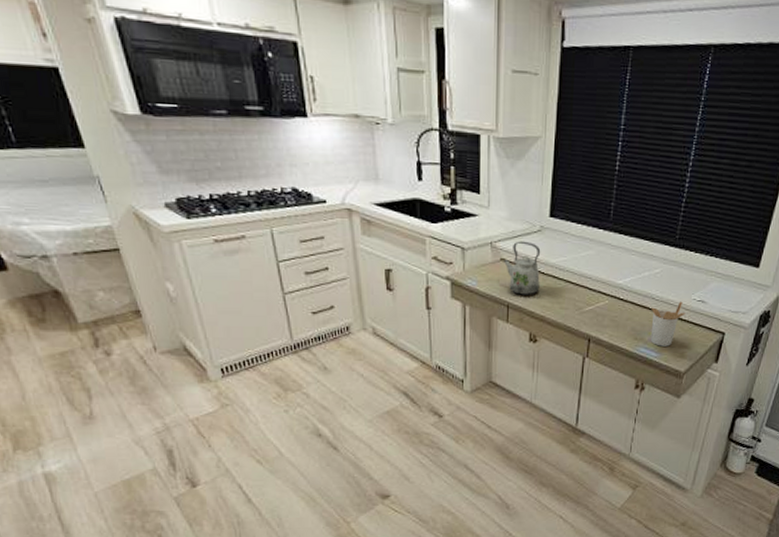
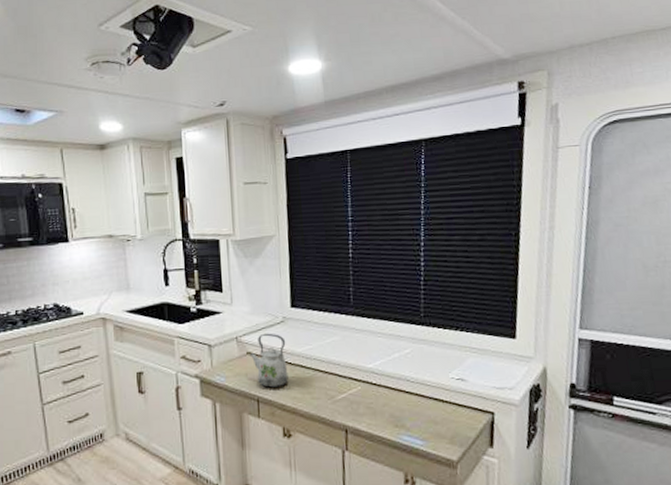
utensil holder: present [650,301,685,347] -> none [407,381,446,433]

